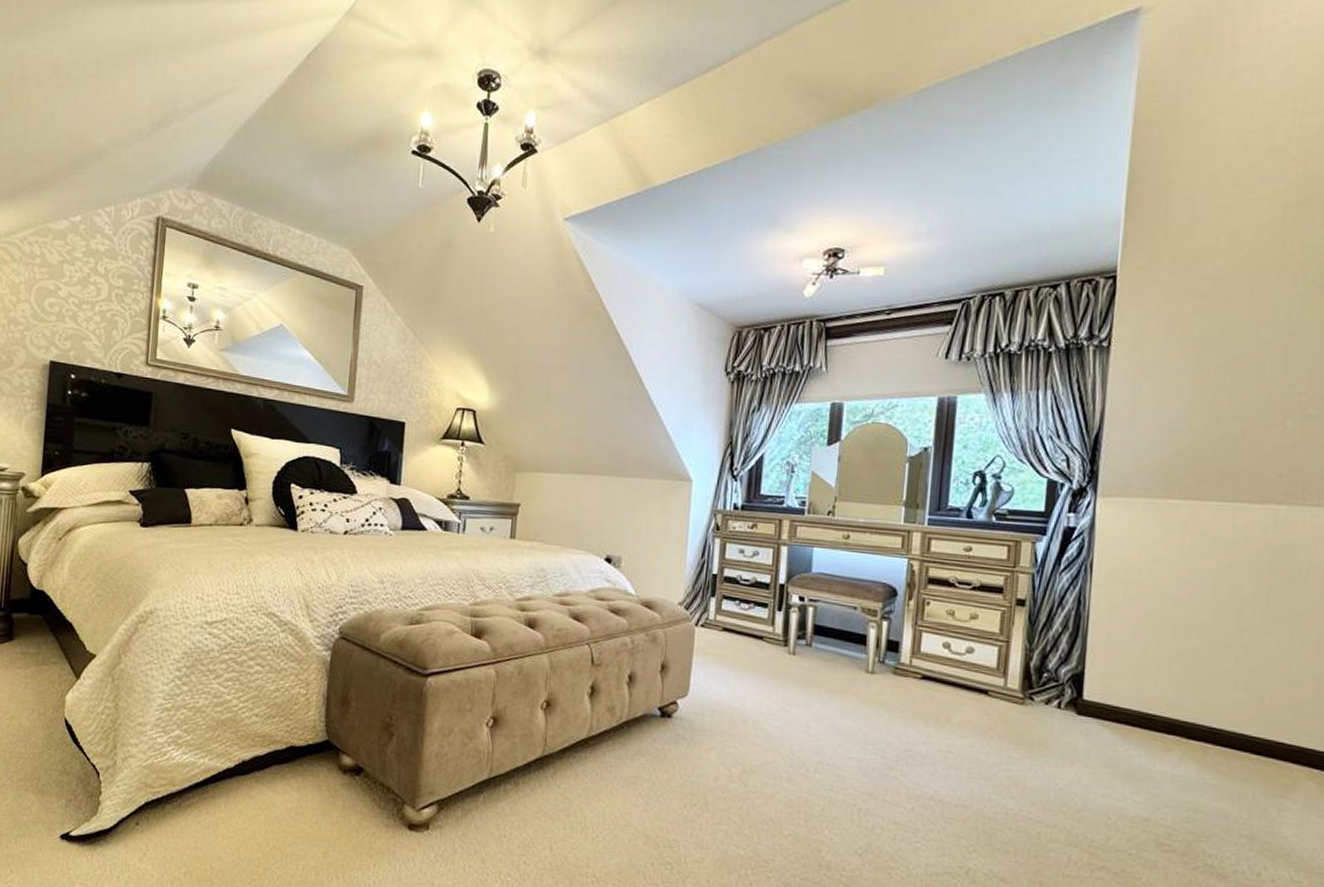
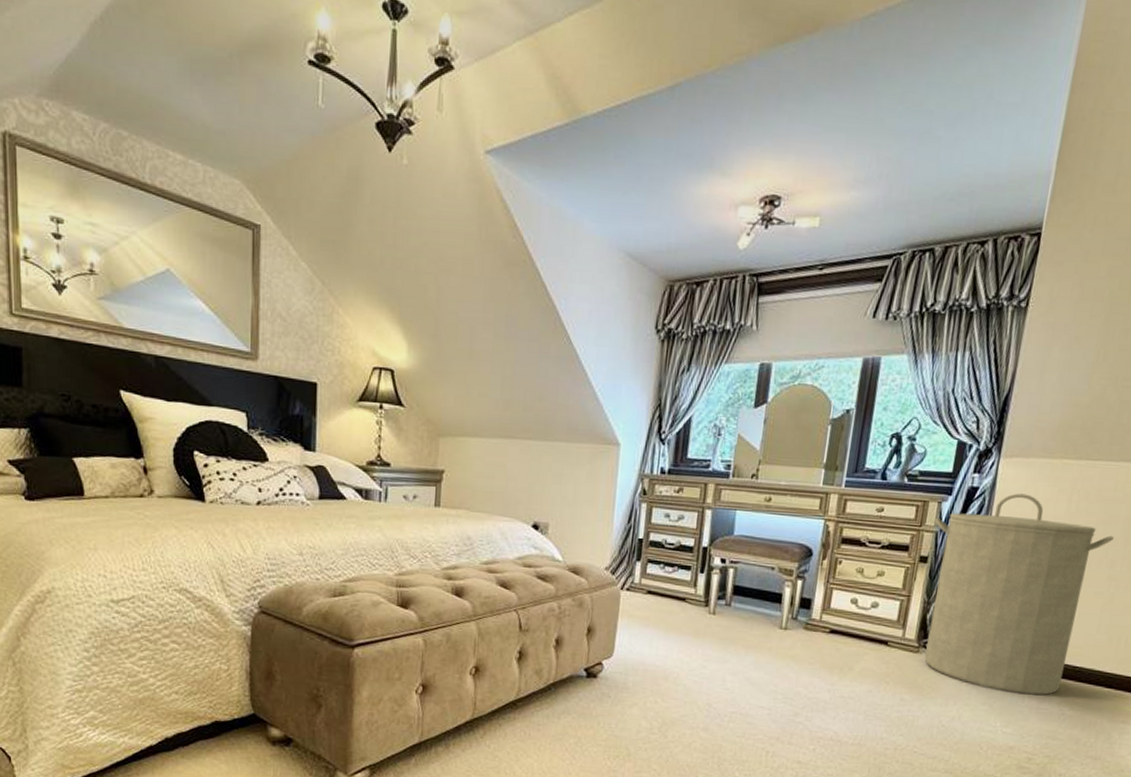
laundry hamper: none [1028,534,1239,760] -> present [924,493,1114,696]

